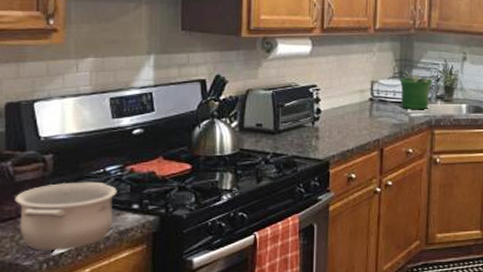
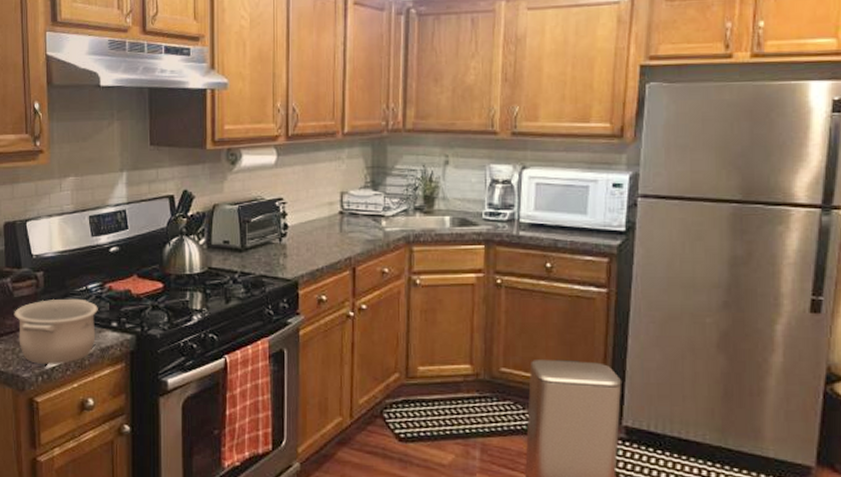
planter: present [400,70,437,110] -> none [373,179,415,224]

